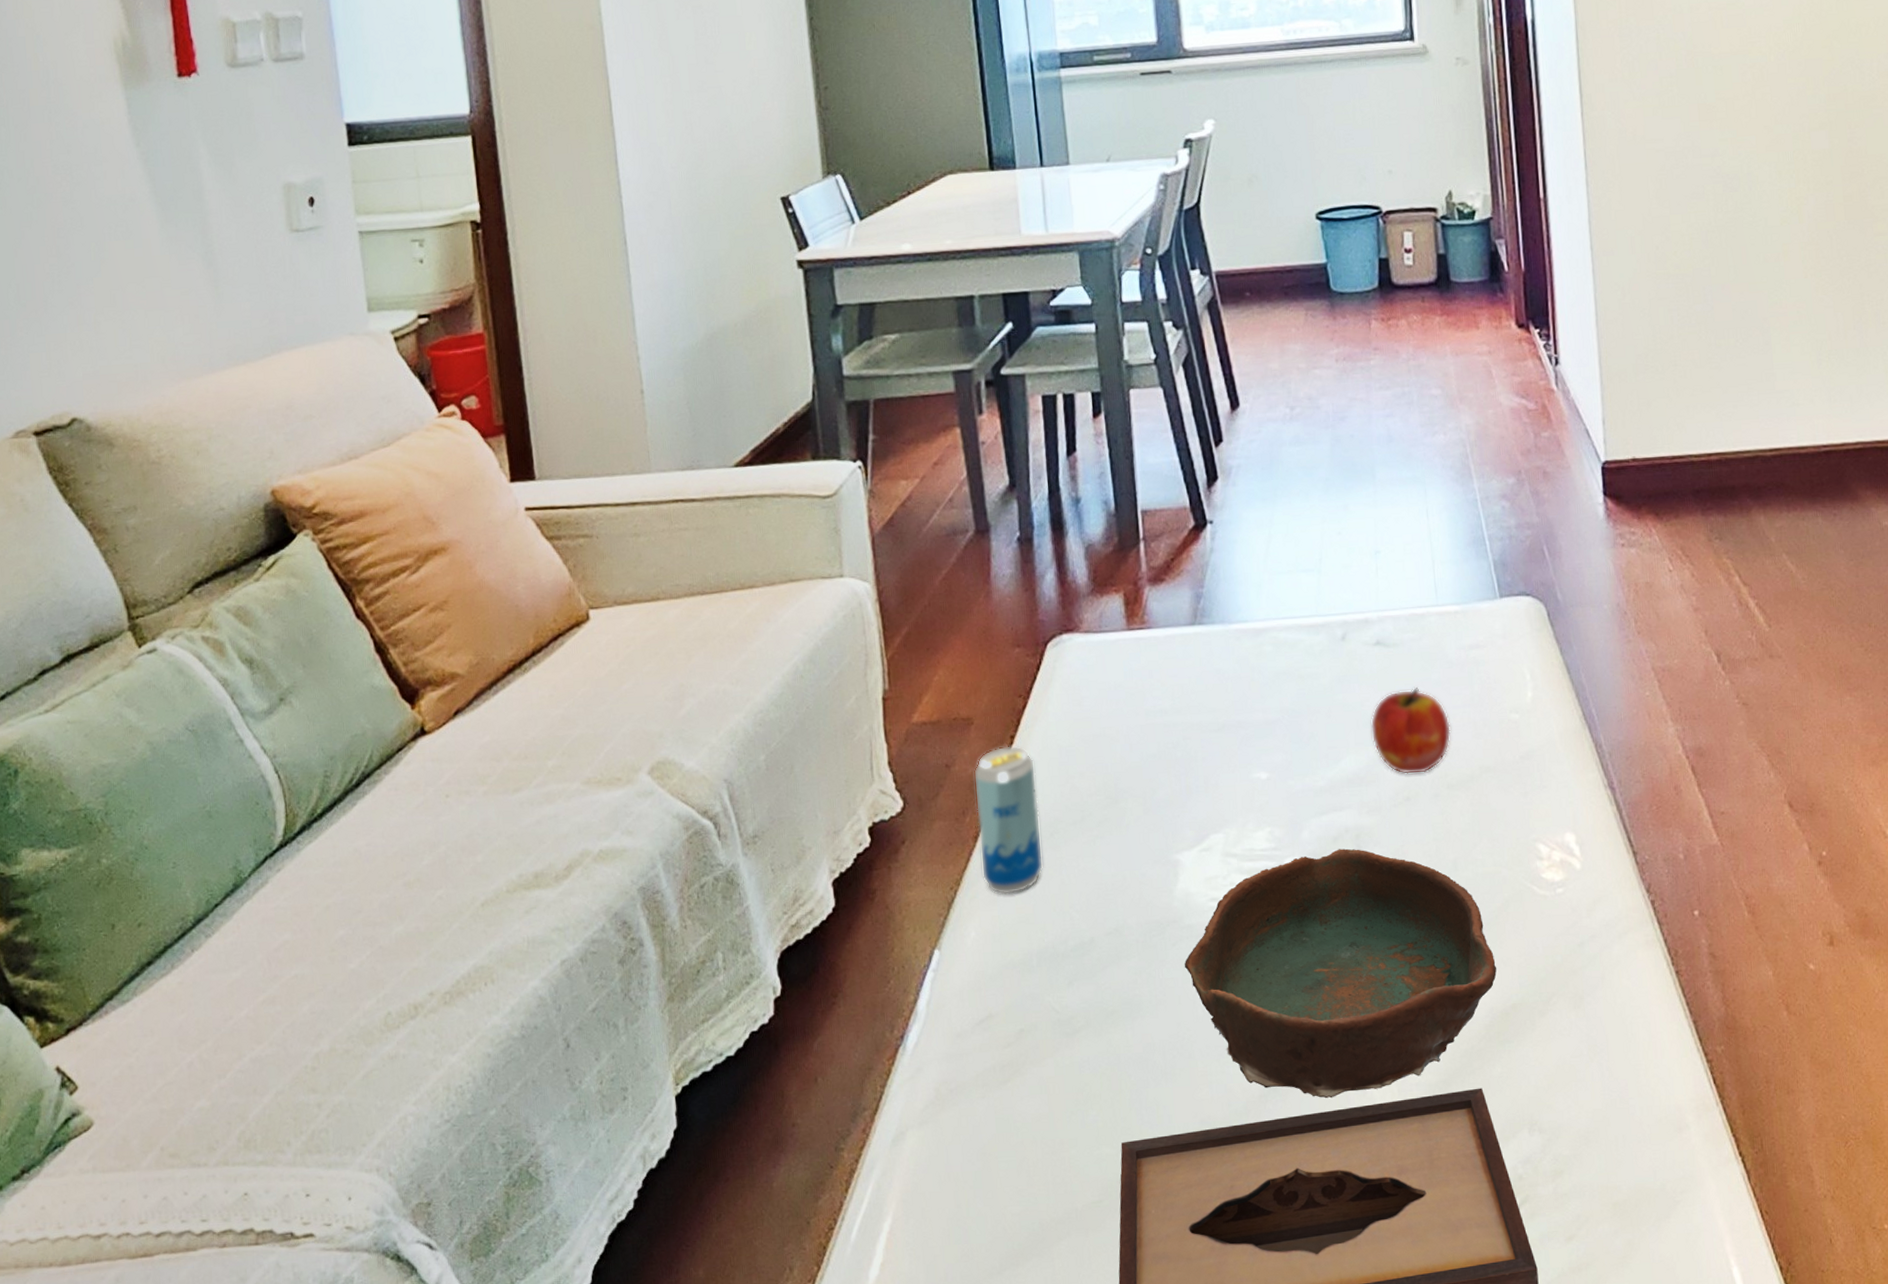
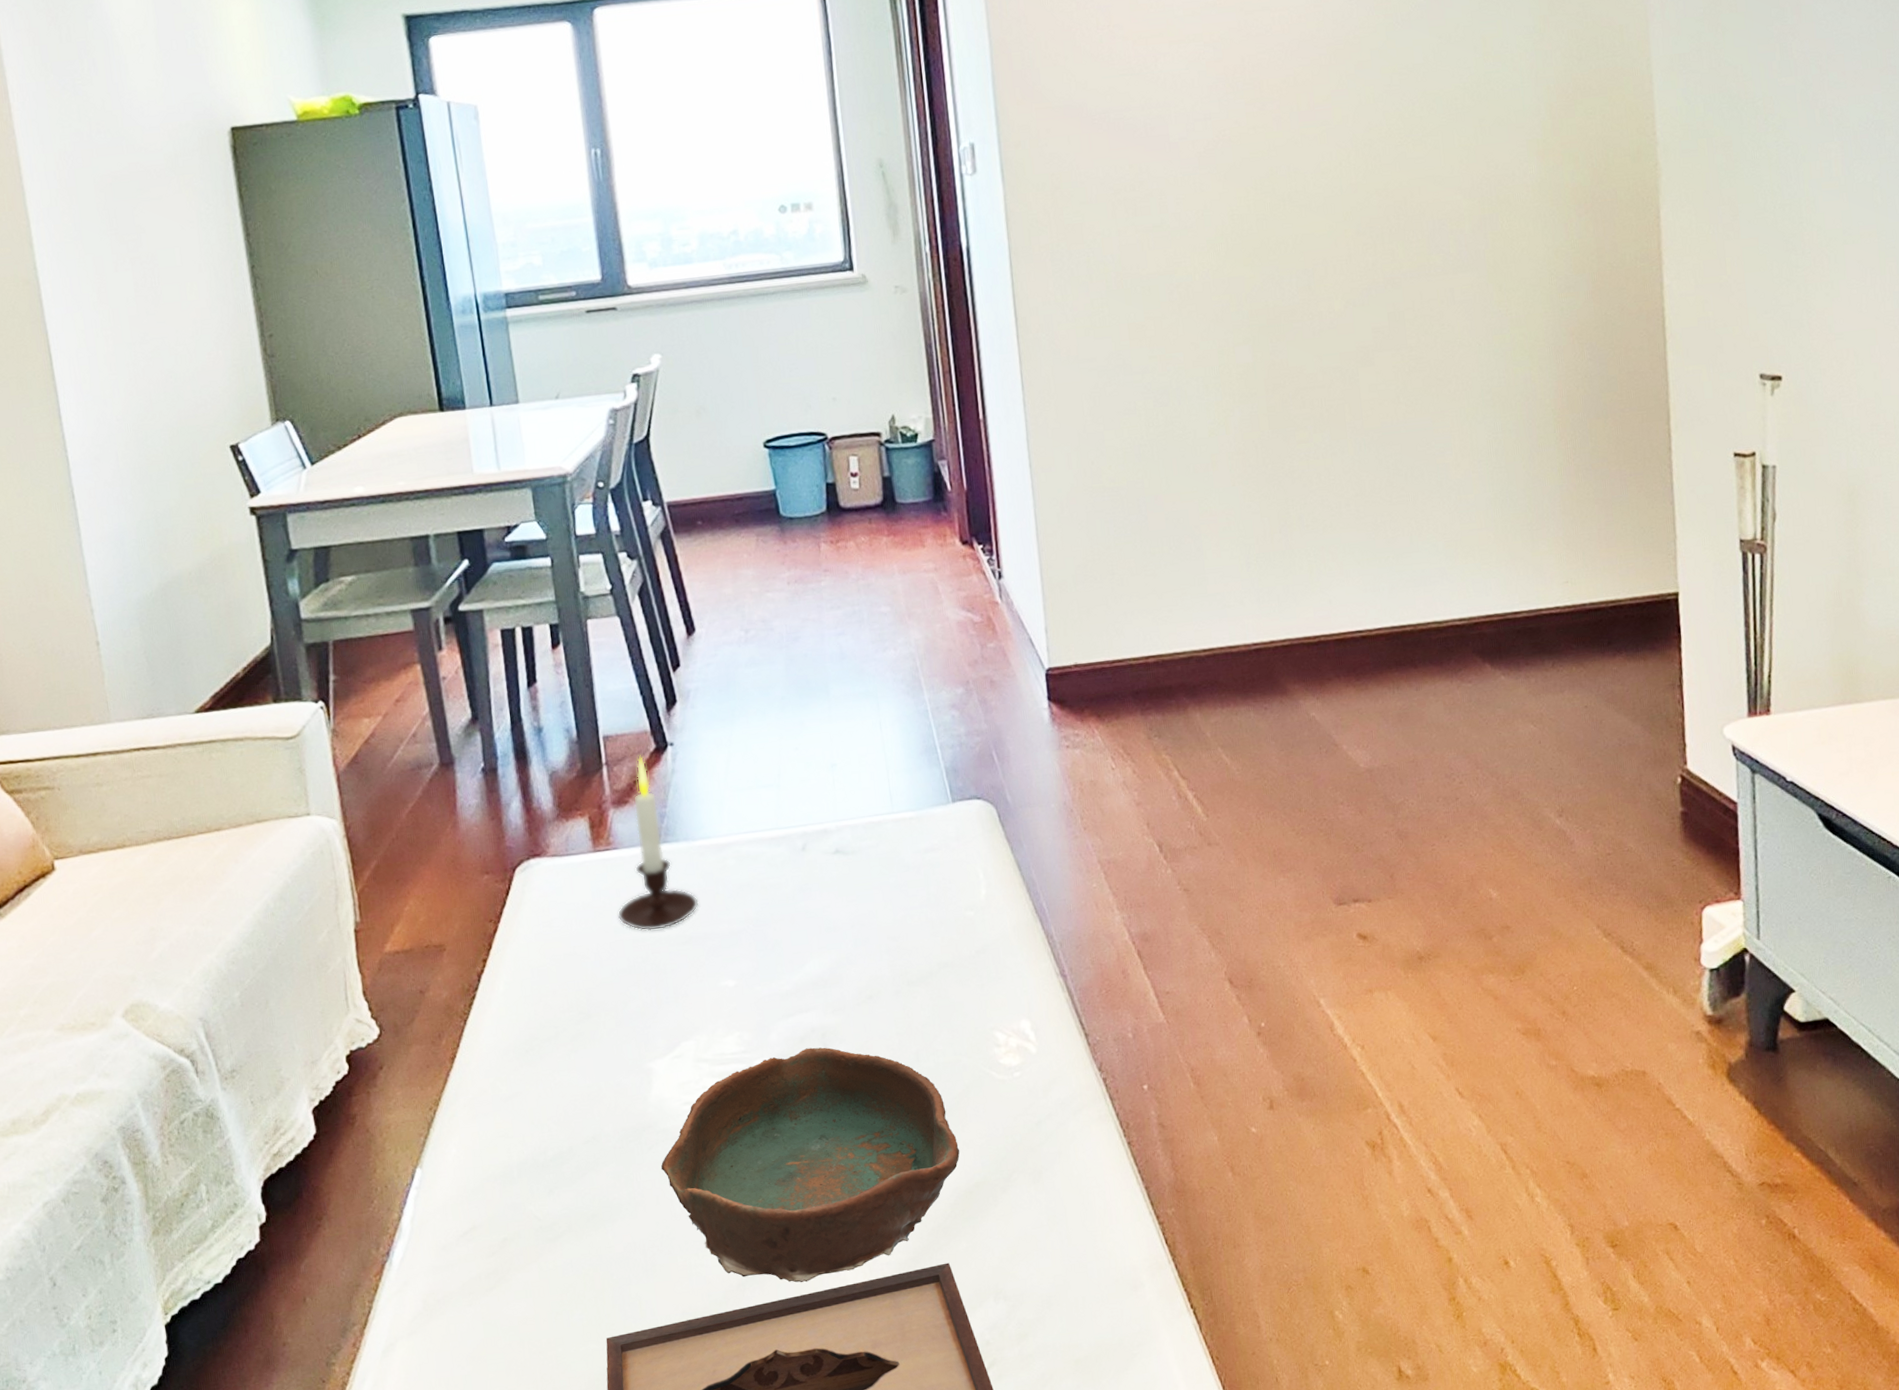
beverage can: present [973,745,1044,895] -> none [447,968,520,1112]
candle: none [1149,532,1233,716] -> present [617,755,699,931]
apple: present [1370,687,1451,775] -> none [832,891,910,974]

